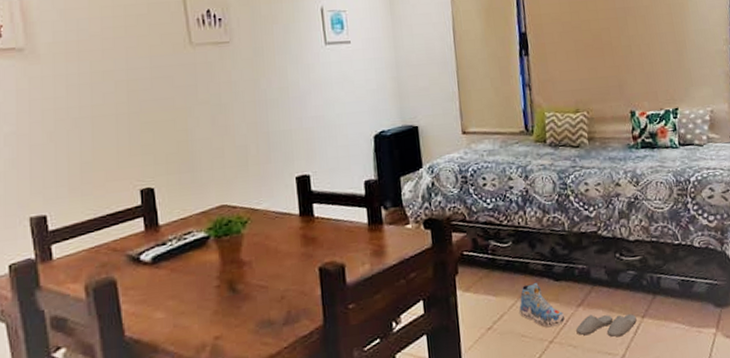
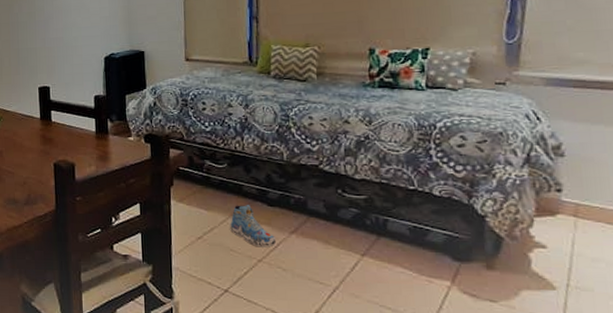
slippers: present [576,314,637,337] -> none [287,243,355,269]

